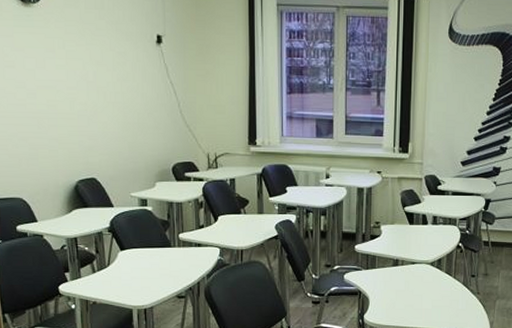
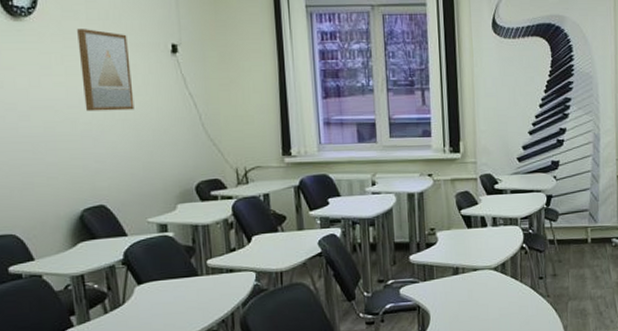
wall art: none [77,17,123,94] -> present [77,29,134,112]

